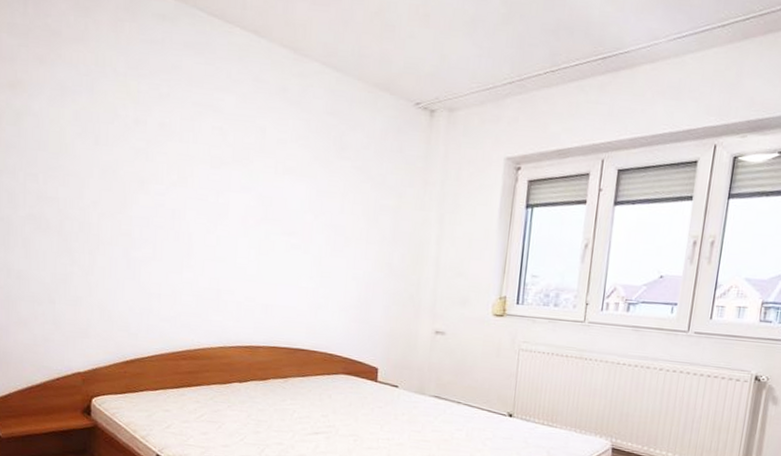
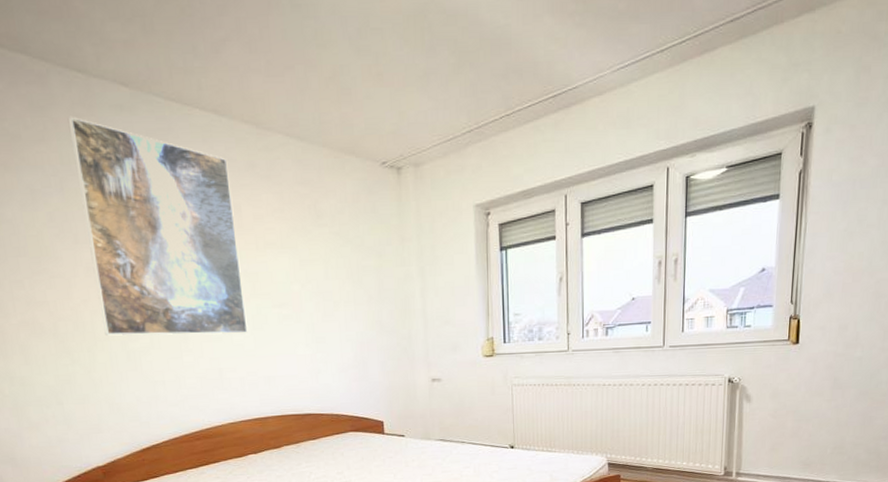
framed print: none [108,19,260,257] -> present [69,116,248,336]

